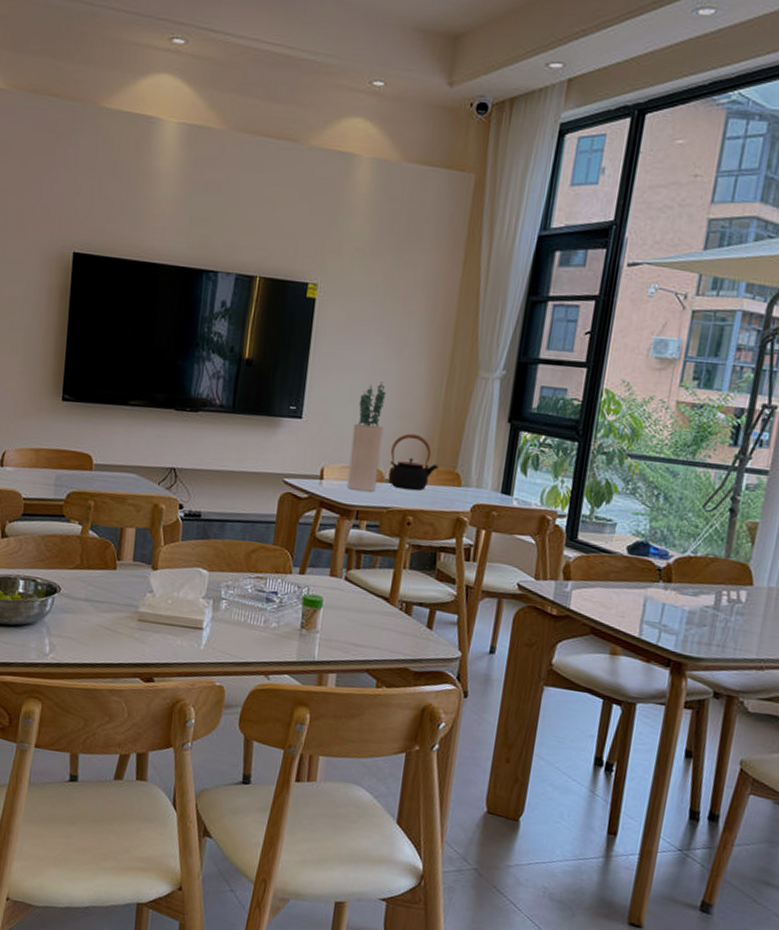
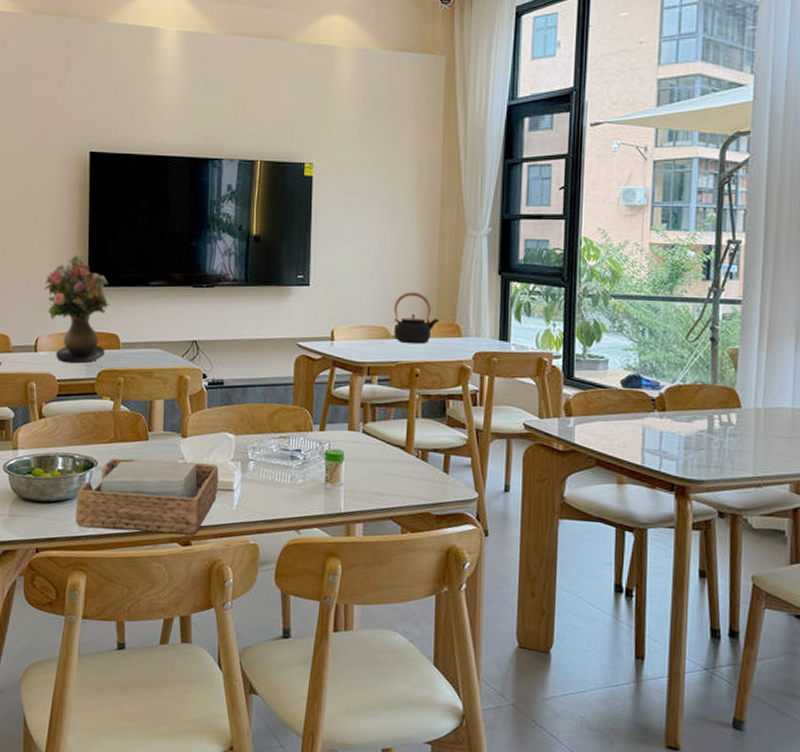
bouquet: none [14,364,85,483] -> present [43,253,110,364]
napkin holder: none [33,585,189,672] -> present [75,458,219,536]
vase: present [346,381,387,493] -> none [356,246,385,350]

